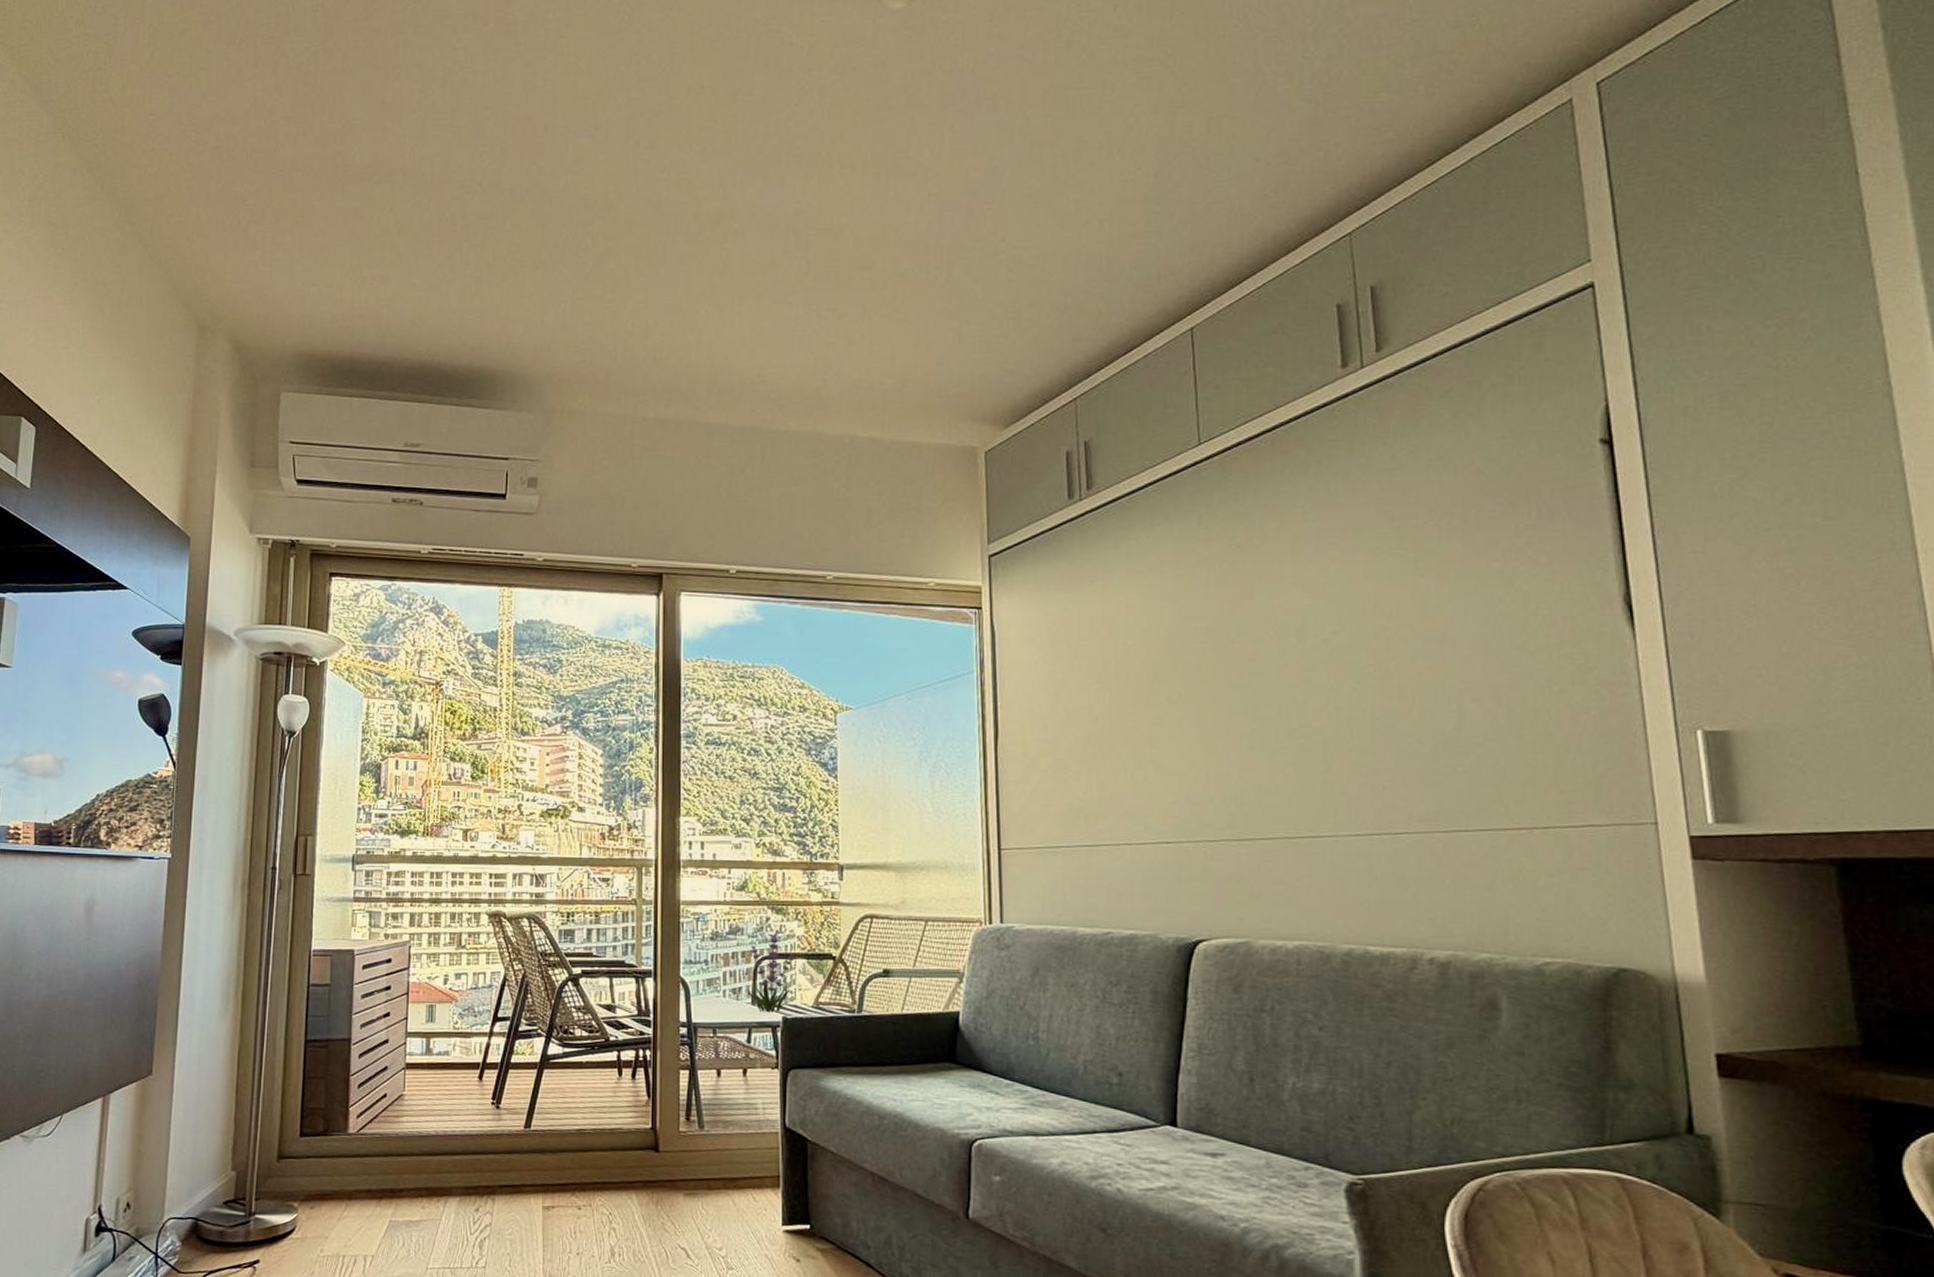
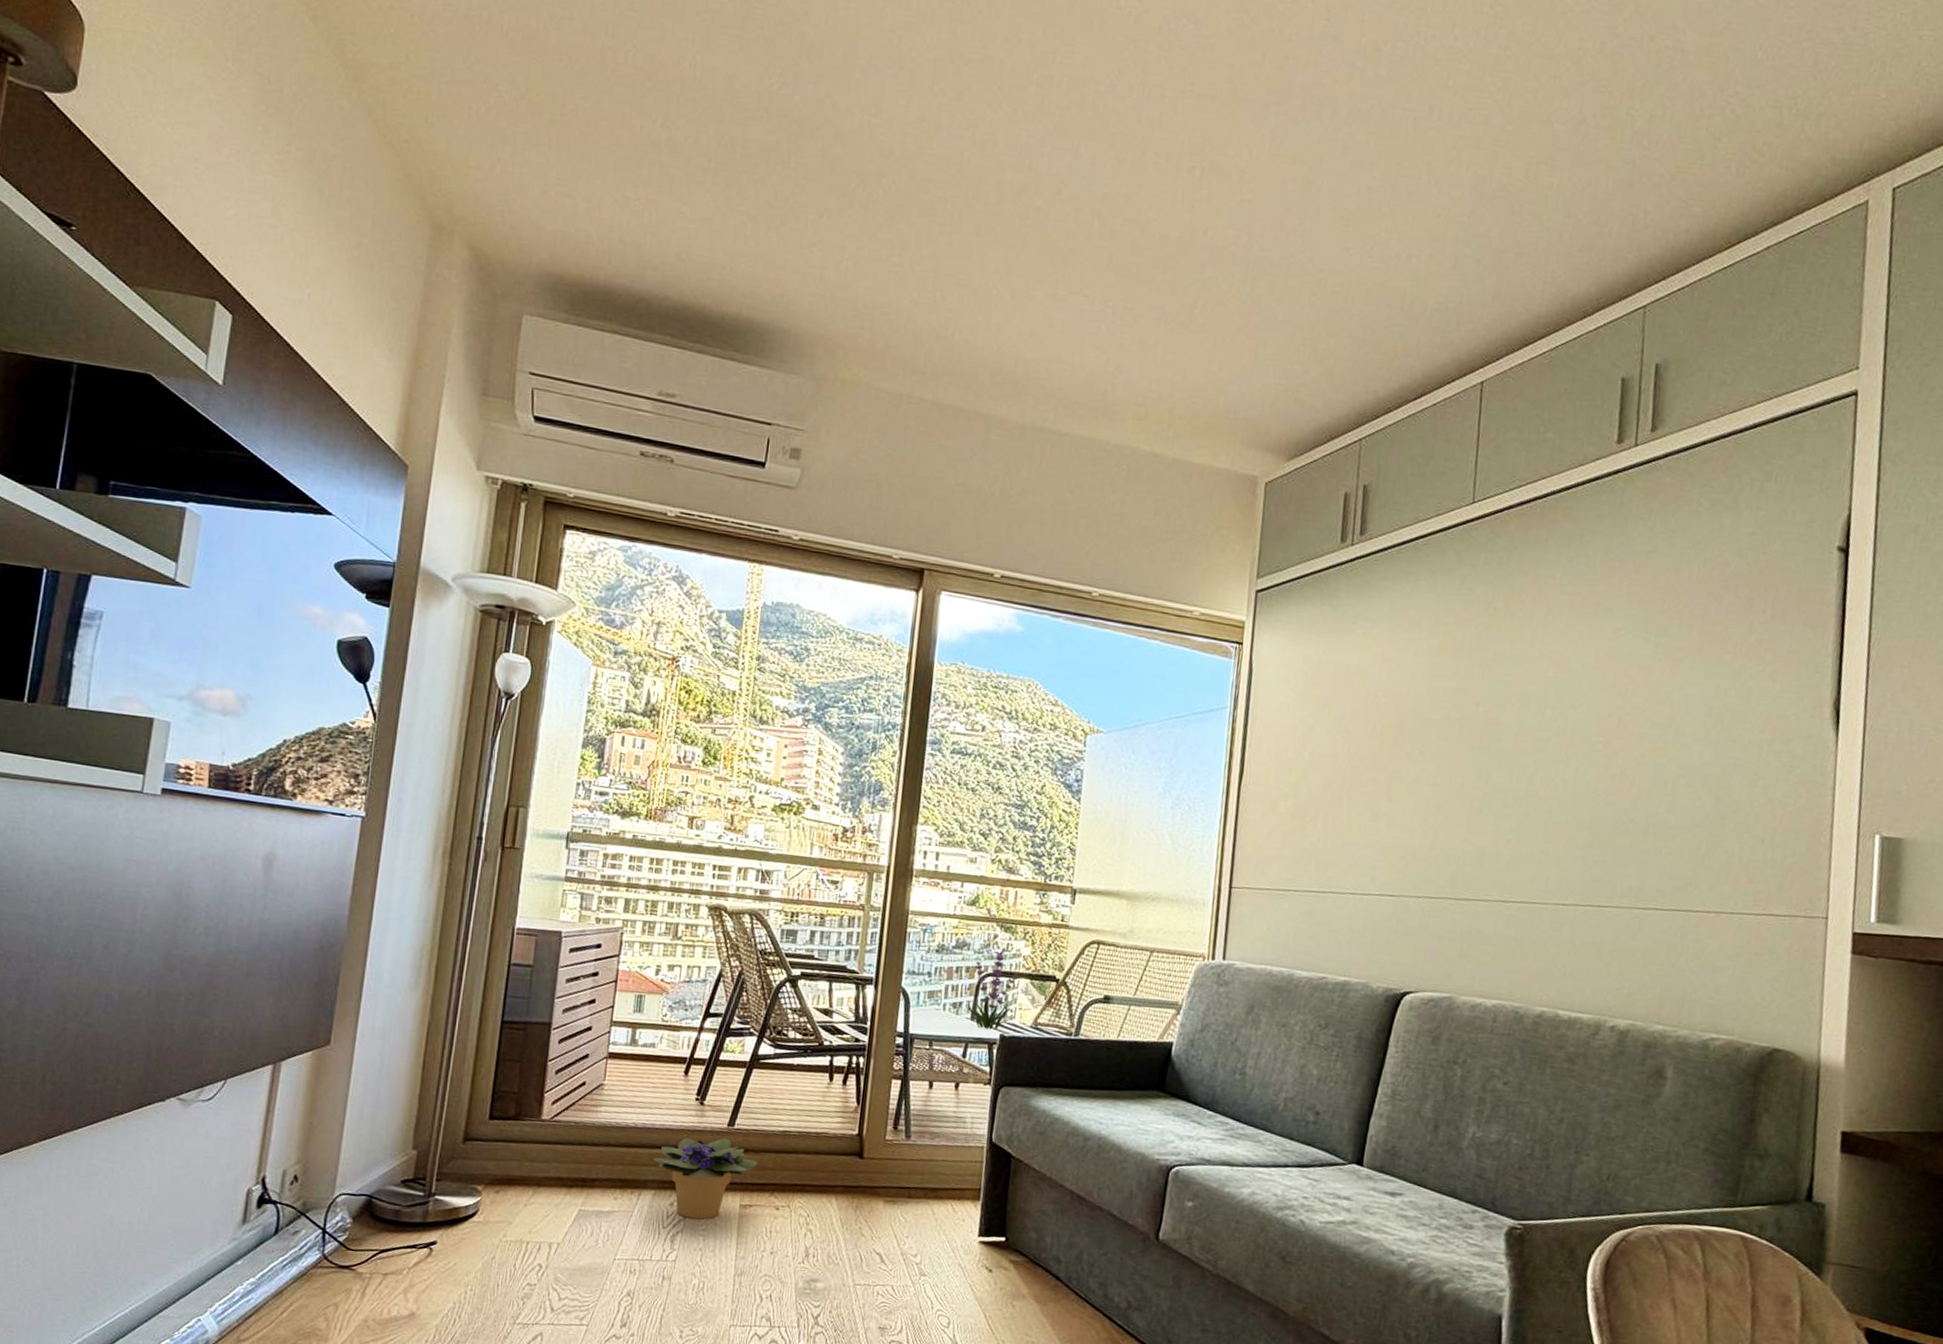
potted flower: none [455,1140,555,1224] -> present [652,1138,757,1220]

